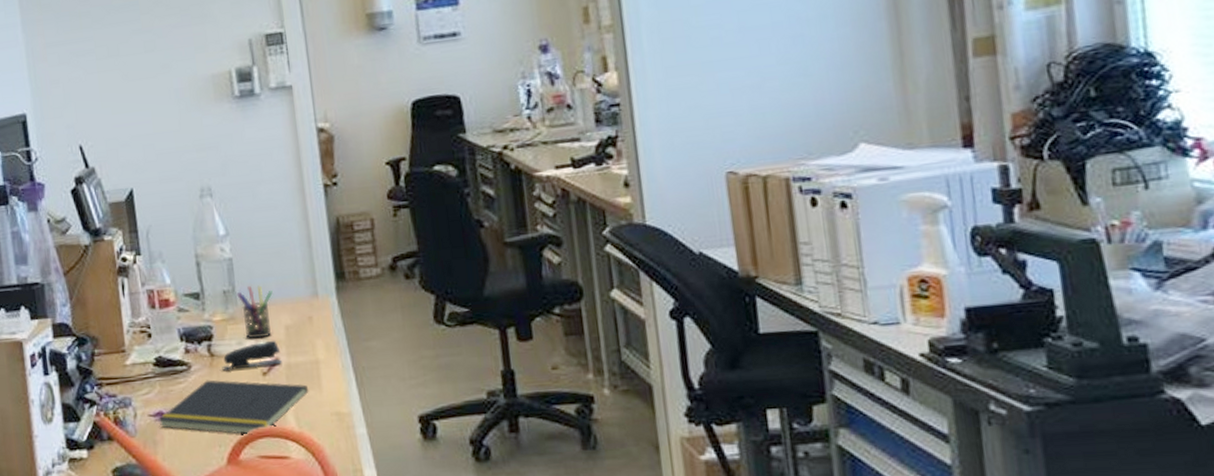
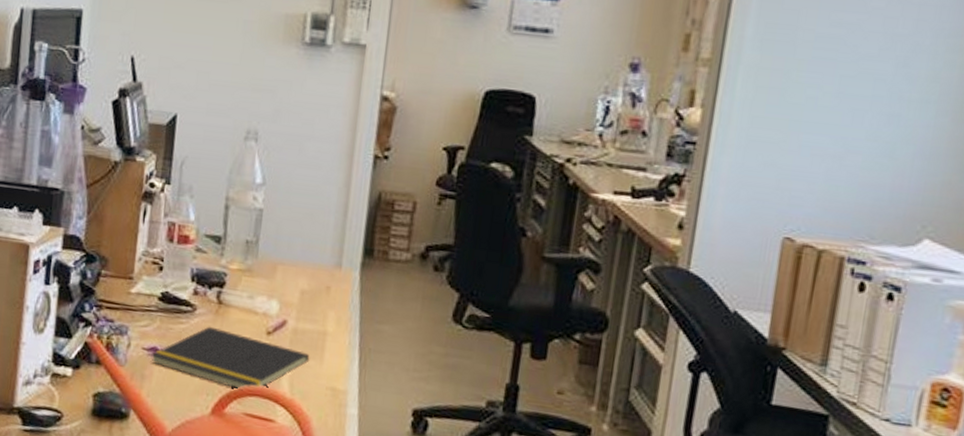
stapler: present [222,340,282,371] -> none [227,301,290,327]
pen holder: present [236,285,273,339] -> none [258,241,296,298]

